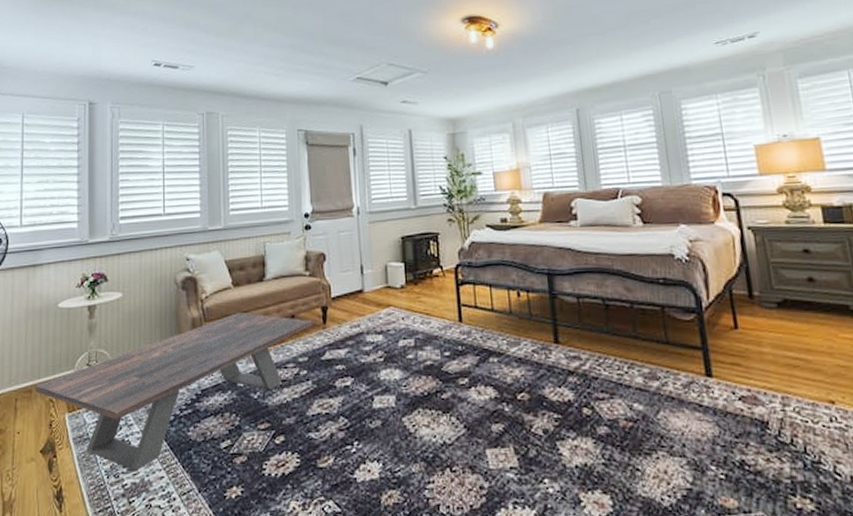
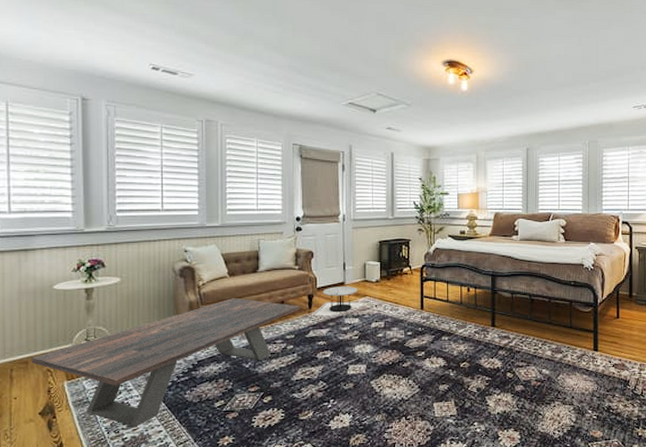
side table: none [326,294,391,334] -> present [311,286,366,317]

